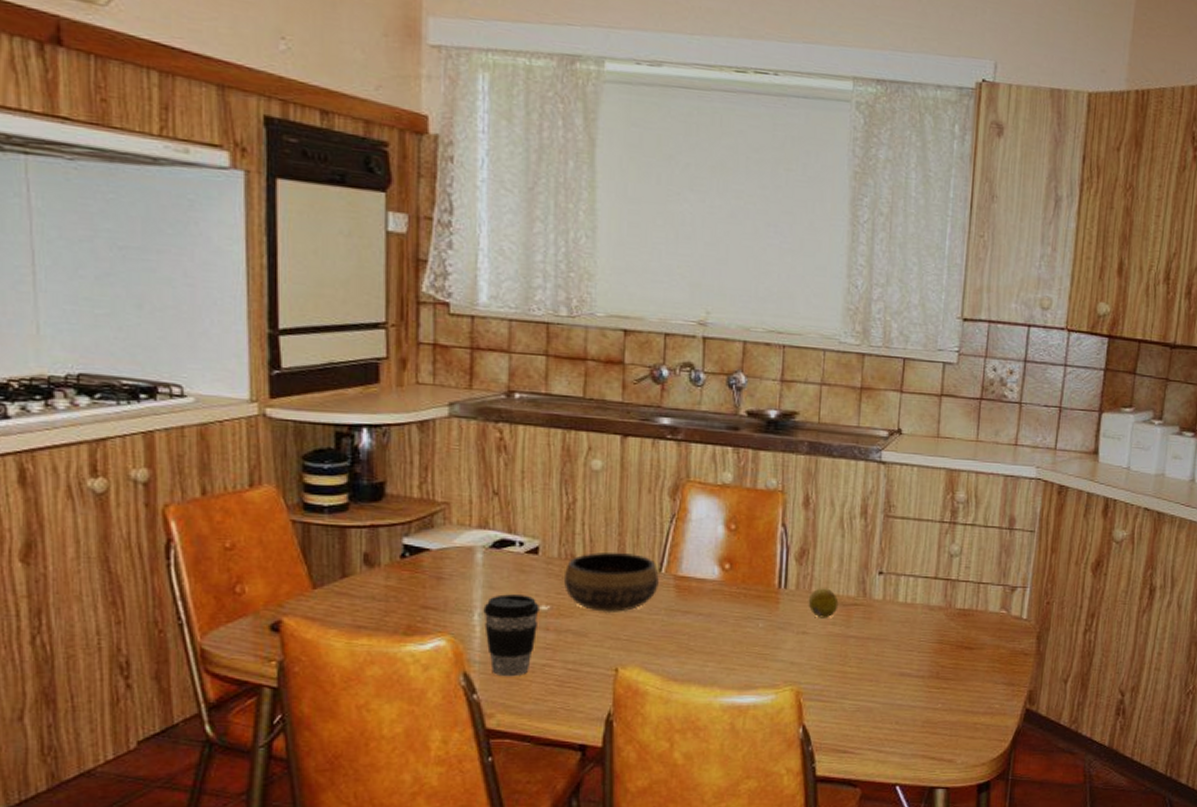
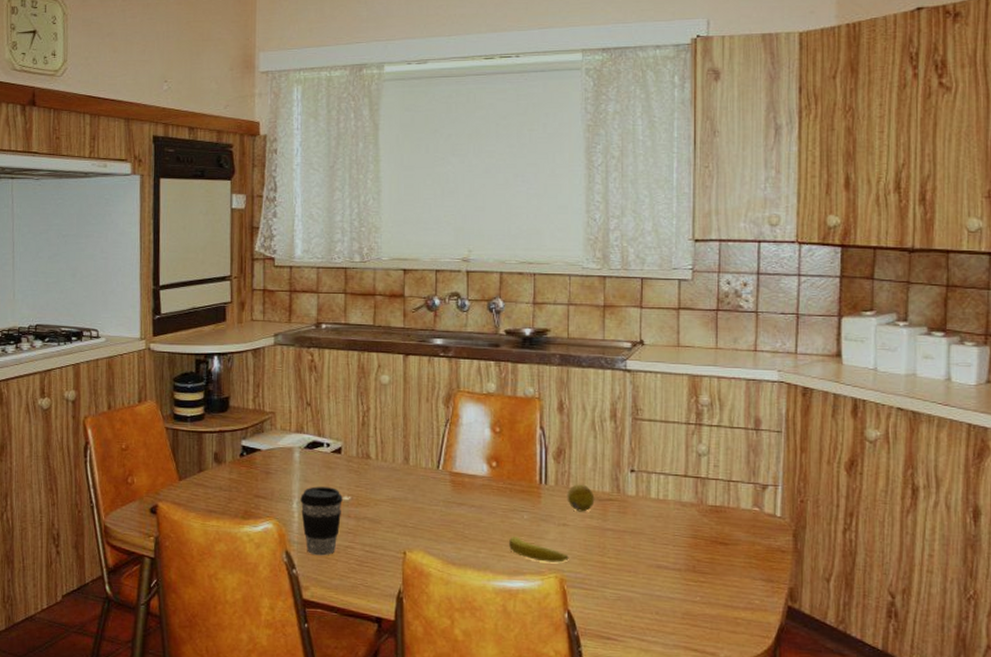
bowl: present [563,551,659,614] -> none [361,451,437,504]
banana: none [739,647,807,674] -> present [508,536,569,563]

